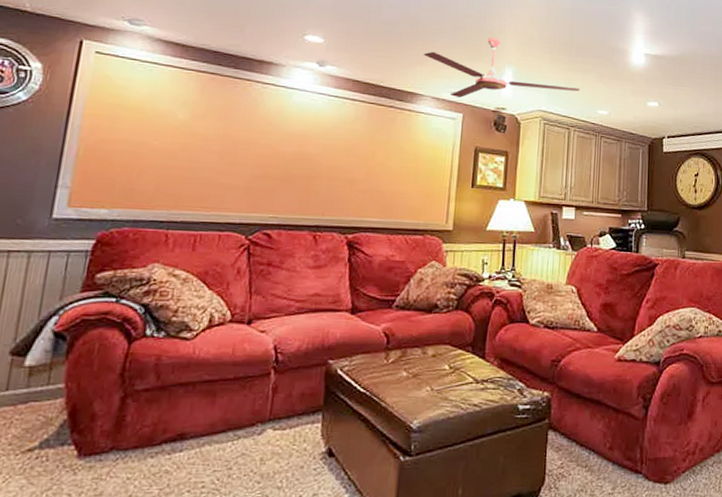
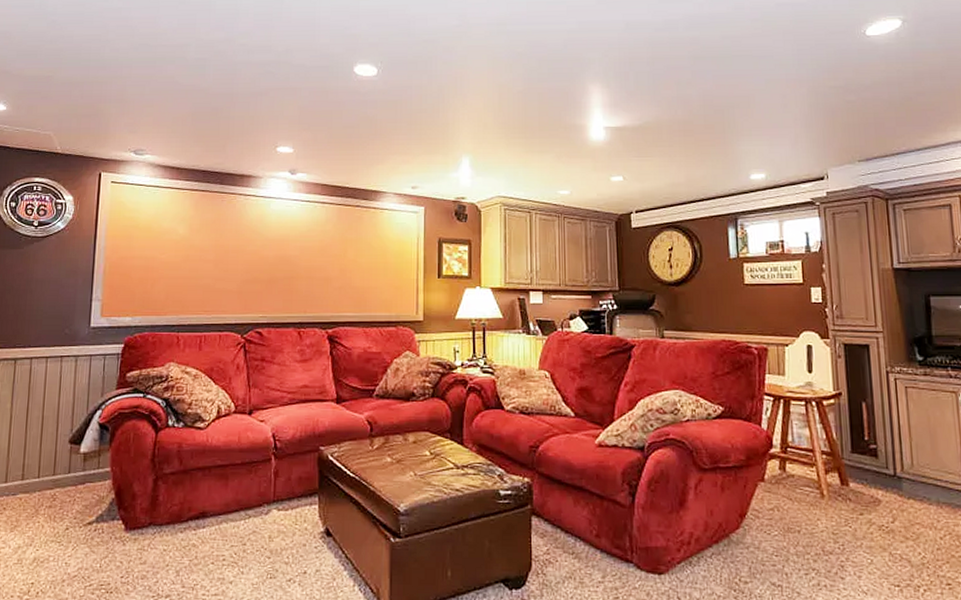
ceiling fan: present [423,37,581,98] -> none [383,129,539,191]

